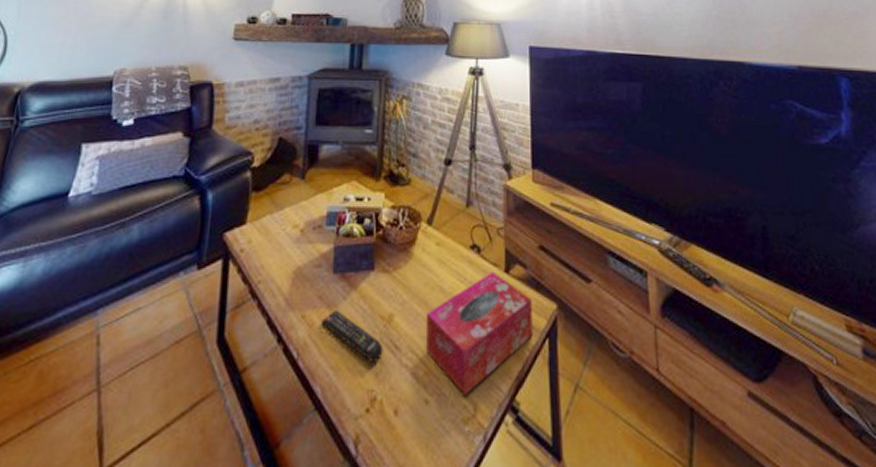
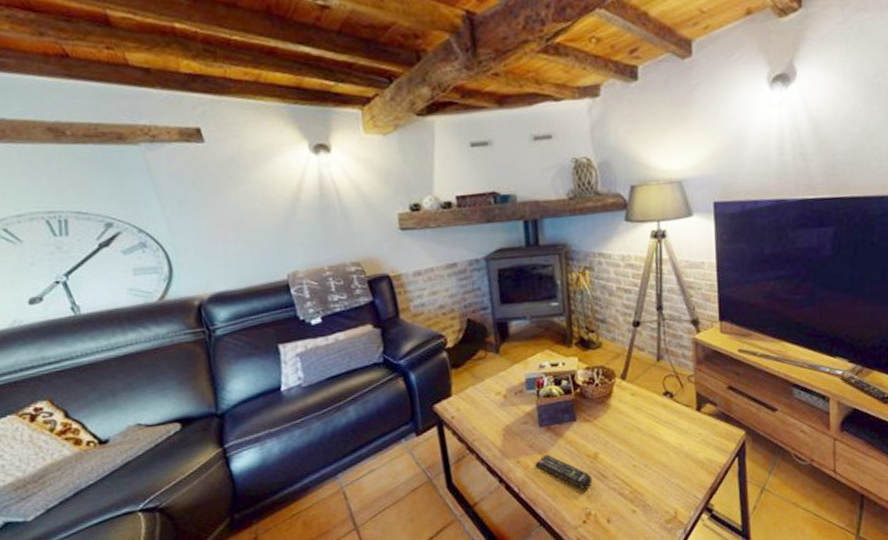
tissue box: present [425,271,533,395] -> none [626,411,724,504]

